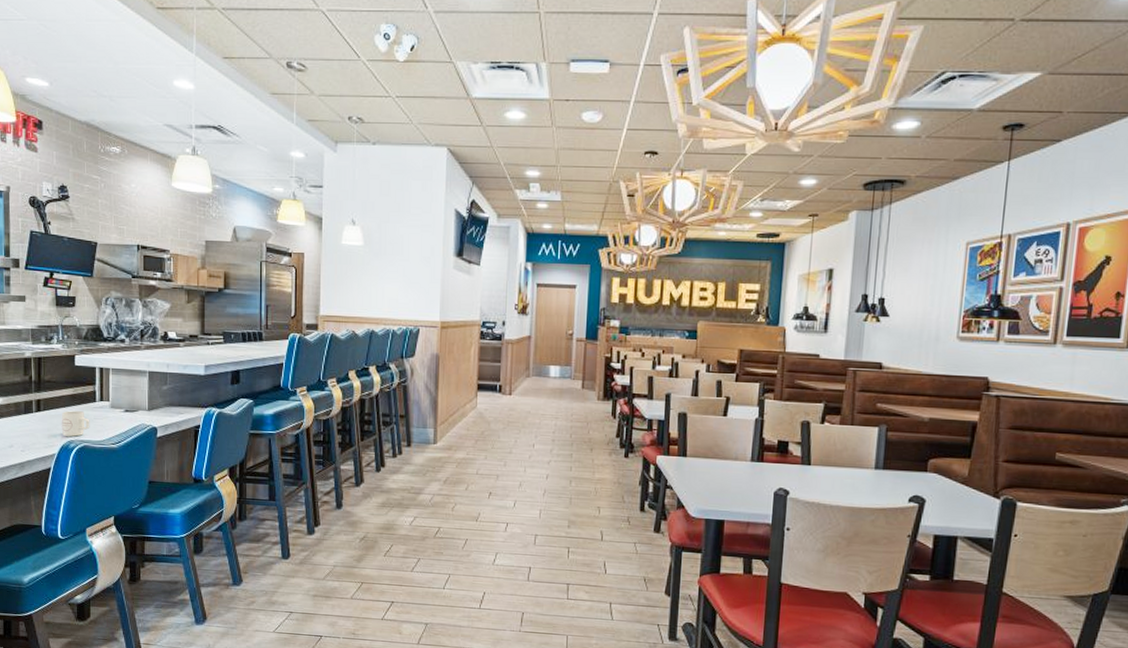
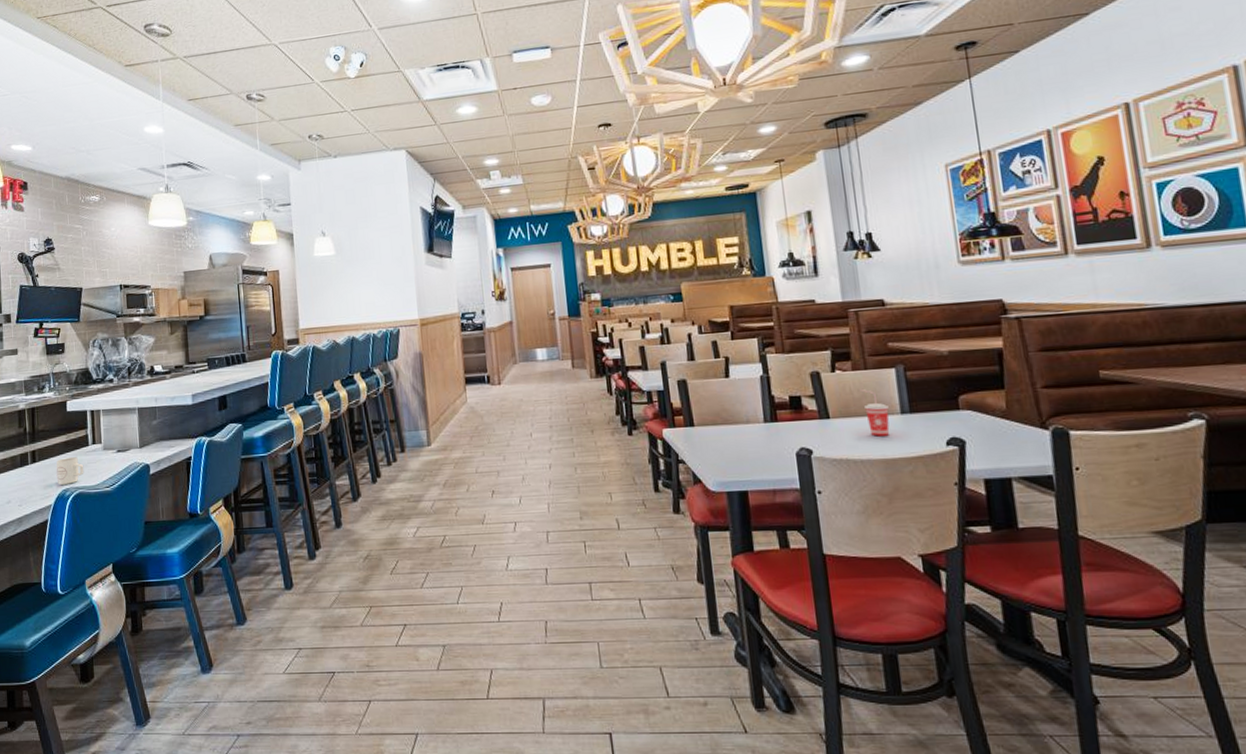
beverage cup: none [842,441,865,487] -> present [859,388,890,437]

